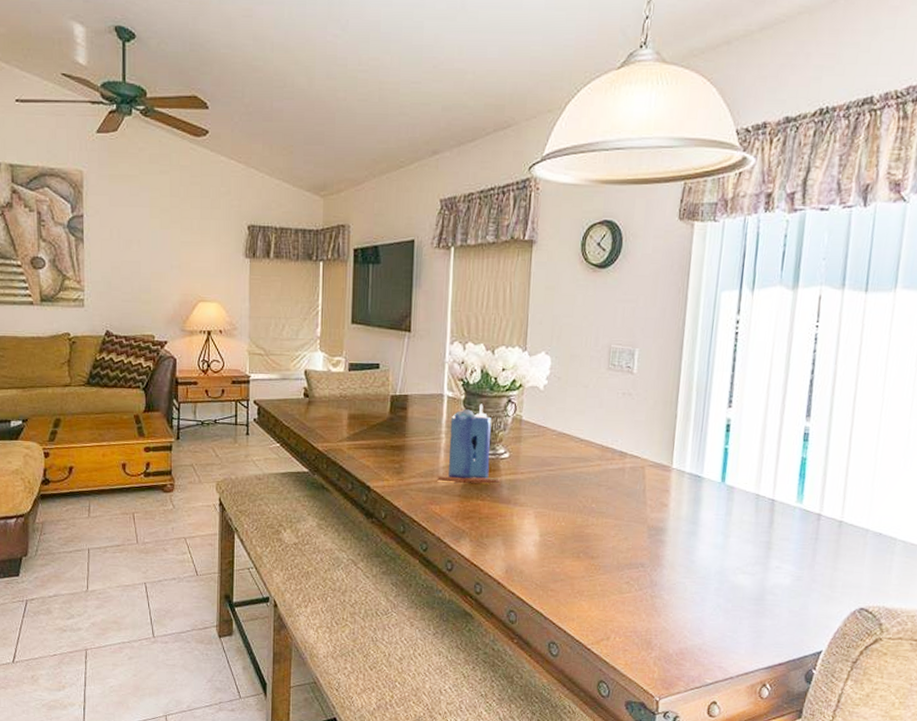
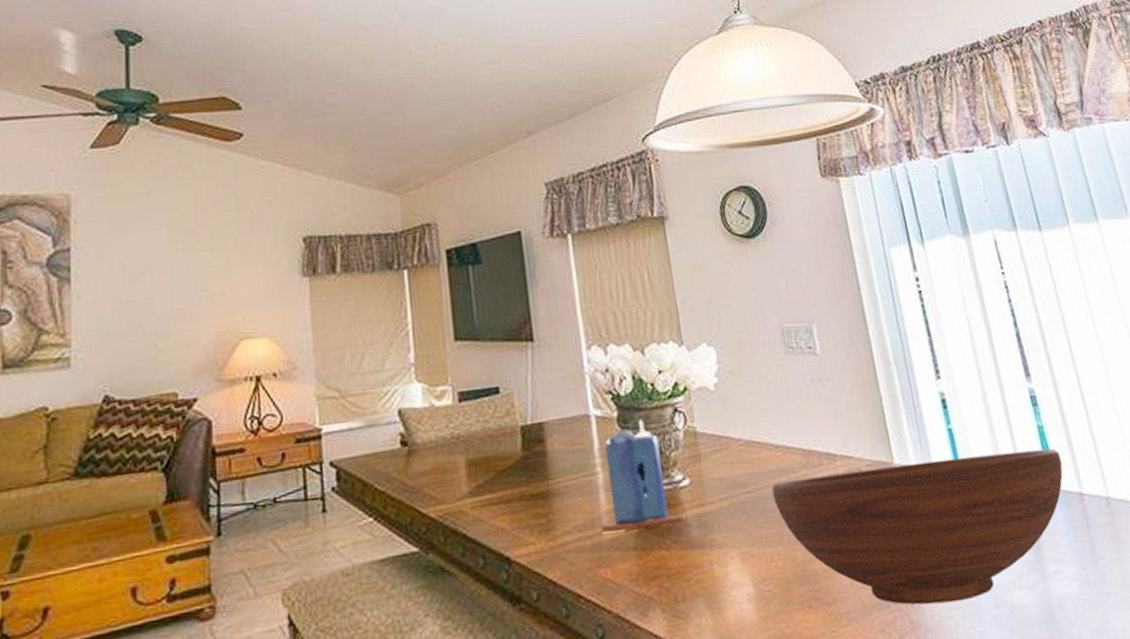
fruit bowl: none [569,466,813,574] -> present [771,448,1063,605]

